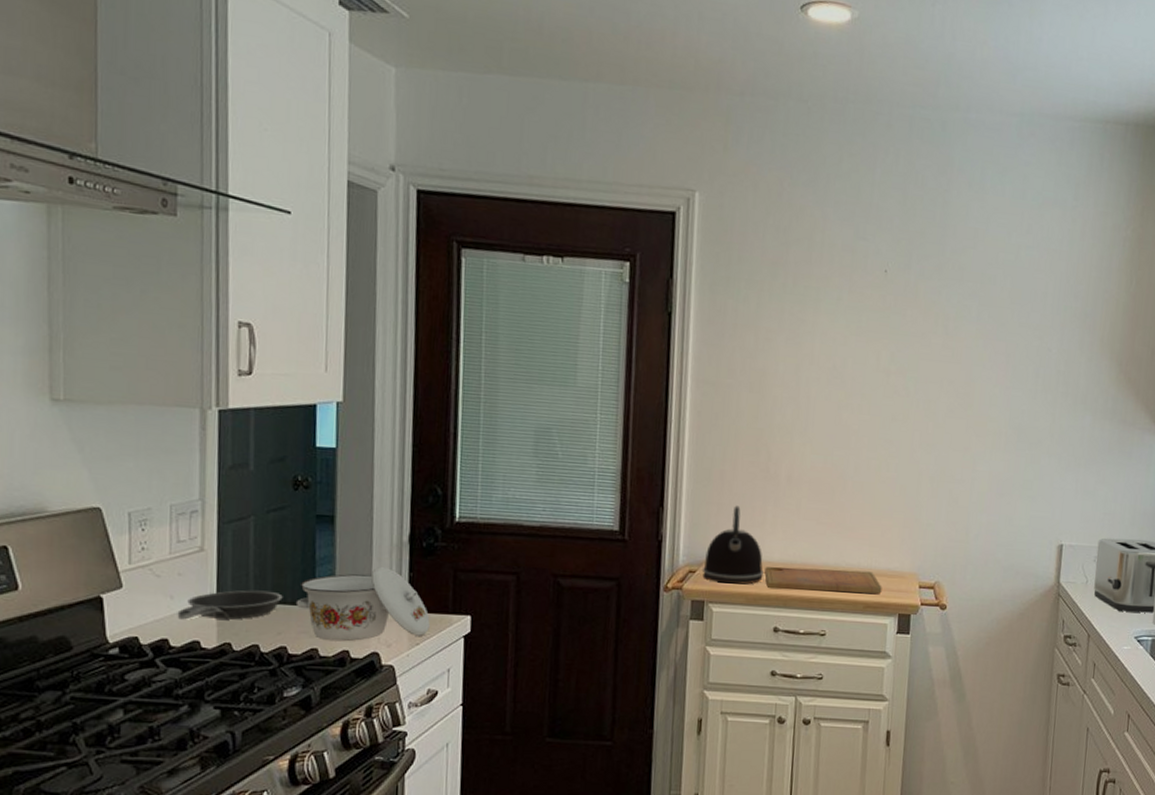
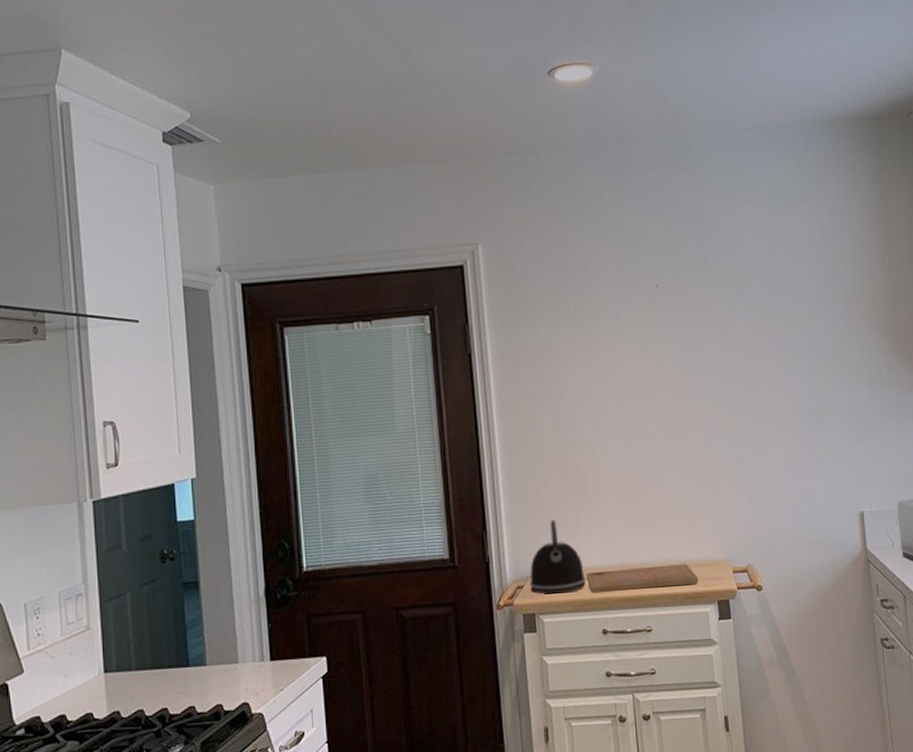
frying pan: present [177,590,283,620] -> none [71,658,160,695]
cooking pot: present [295,566,430,642] -> none [172,621,291,698]

